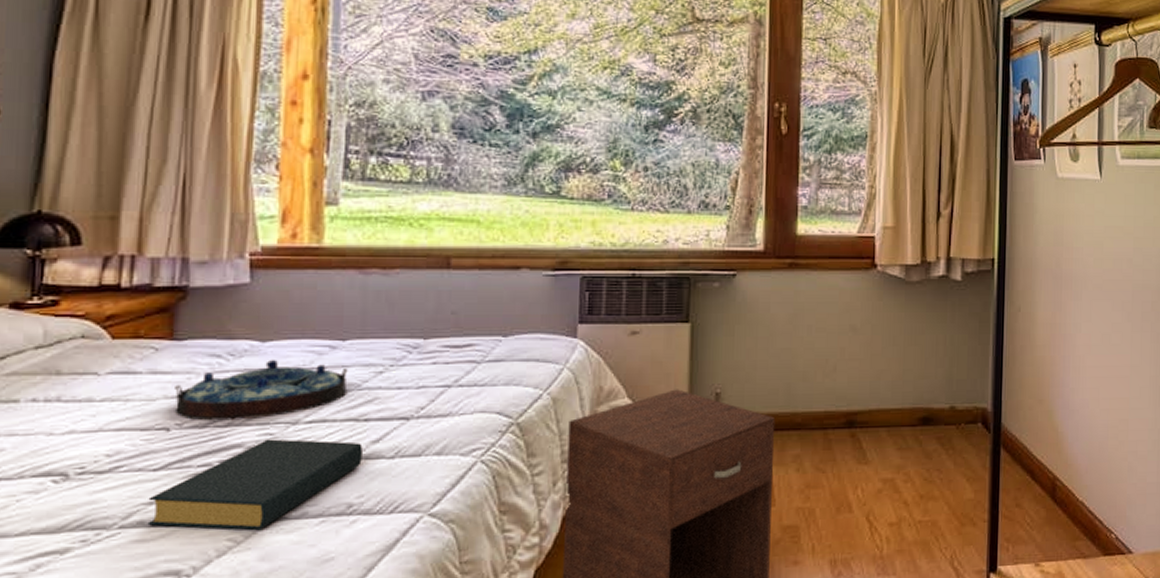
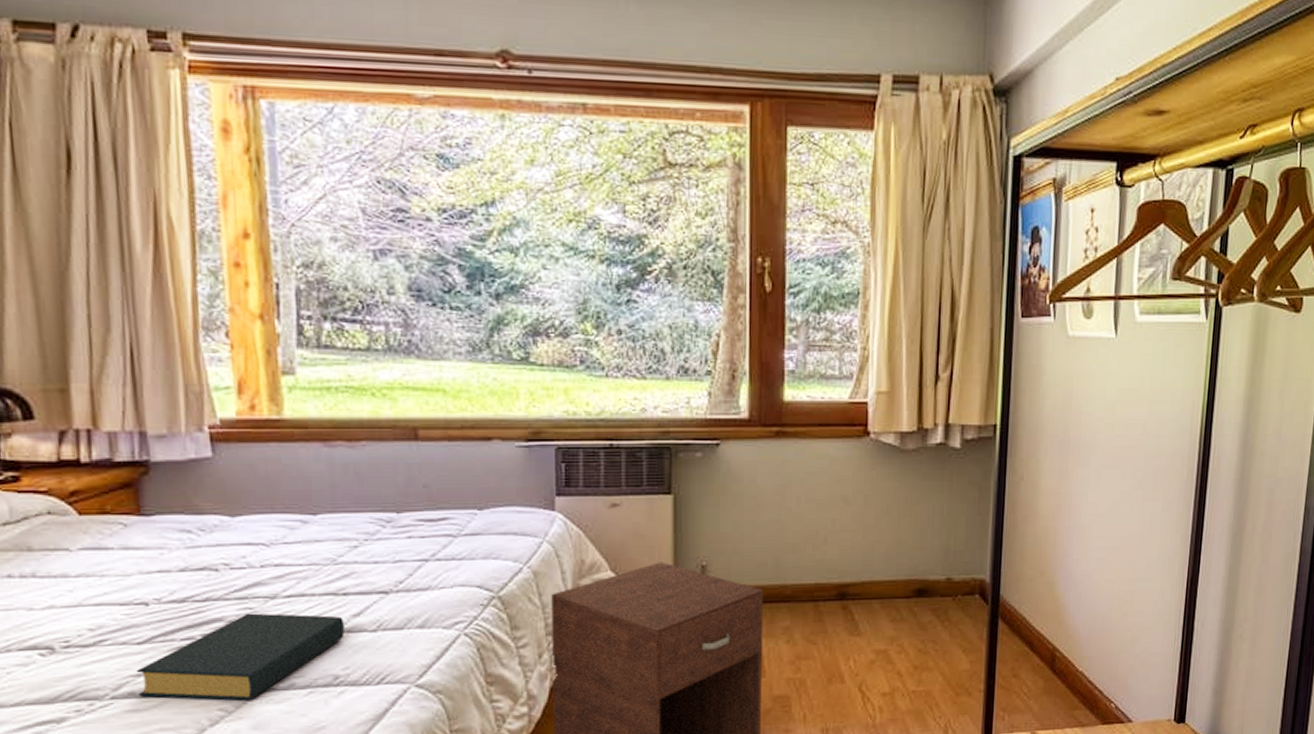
serving tray: present [174,359,348,421] -> none [148,534,324,596]

